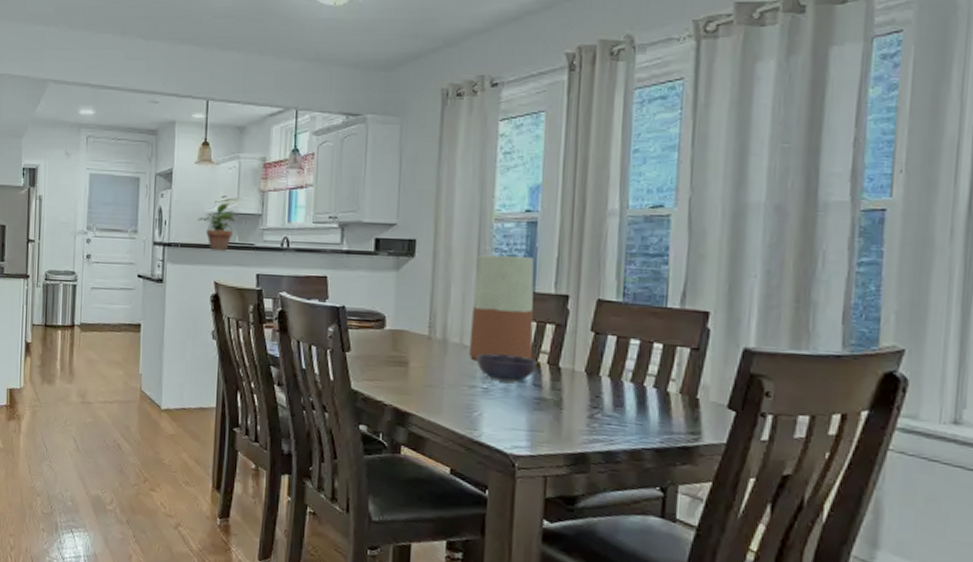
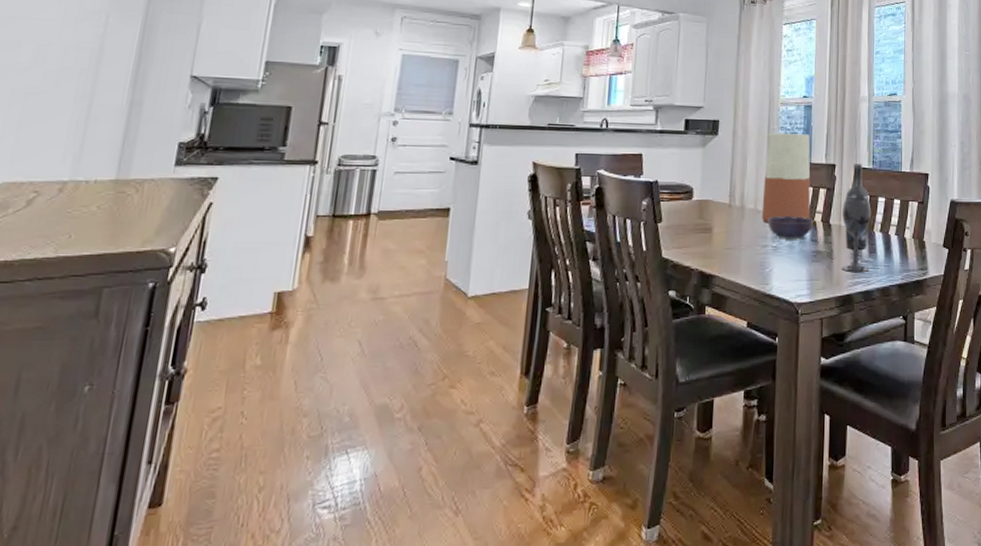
potted plant: present [197,203,235,251] -> none [518,86,556,132]
wine glass: none [574,335,619,430] -> present [842,196,871,273]
wine bottle: none [580,295,617,402] -> present [845,164,869,250]

